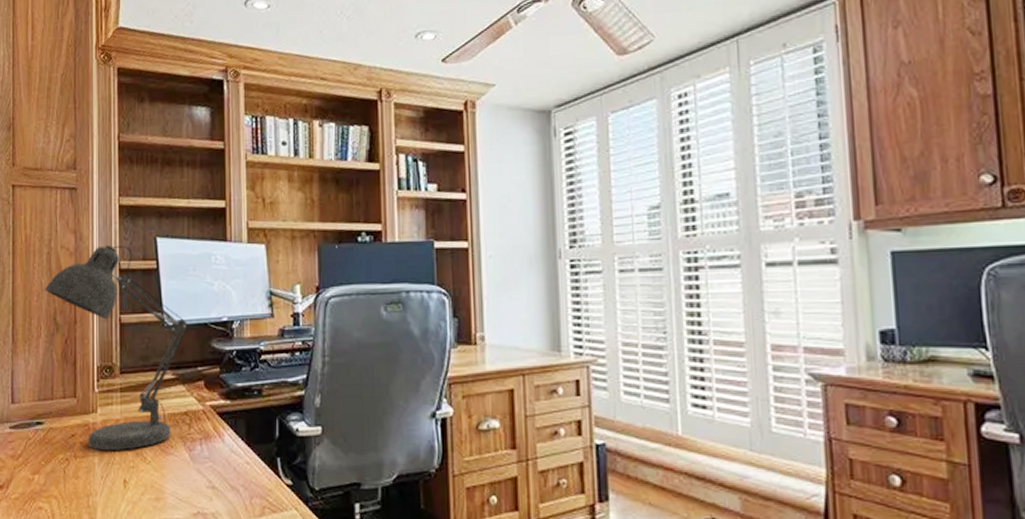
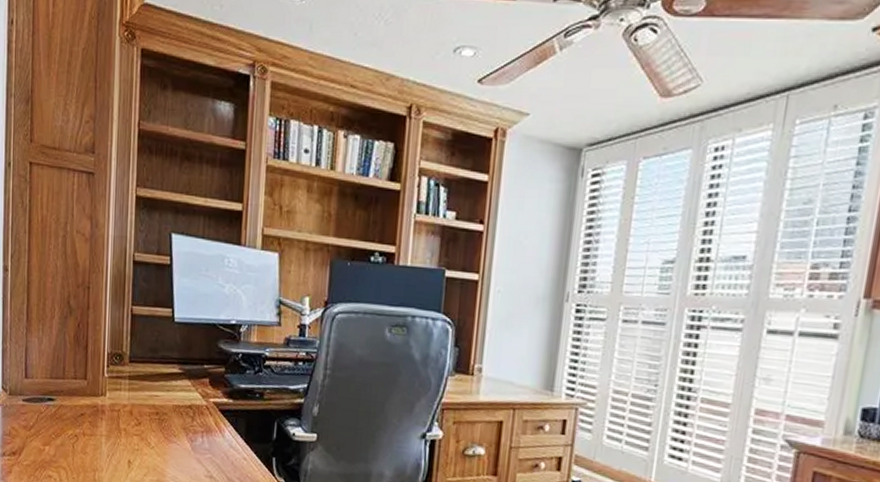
desk lamp: present [44,245,188,451] -> none [59,235,198,434]

